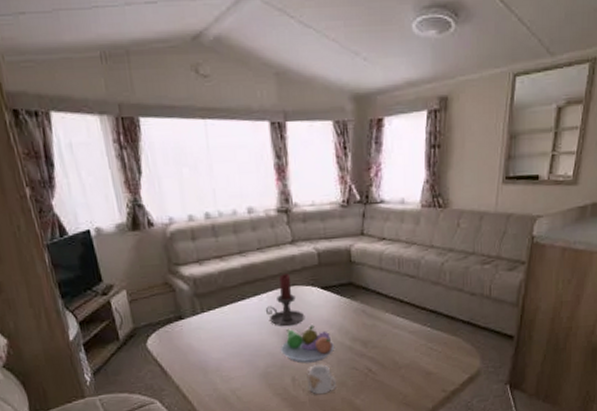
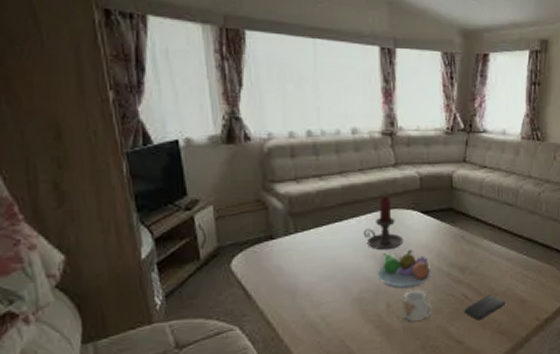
smartphone: none [367,367,410,393] -> present [463,294,505,321]

